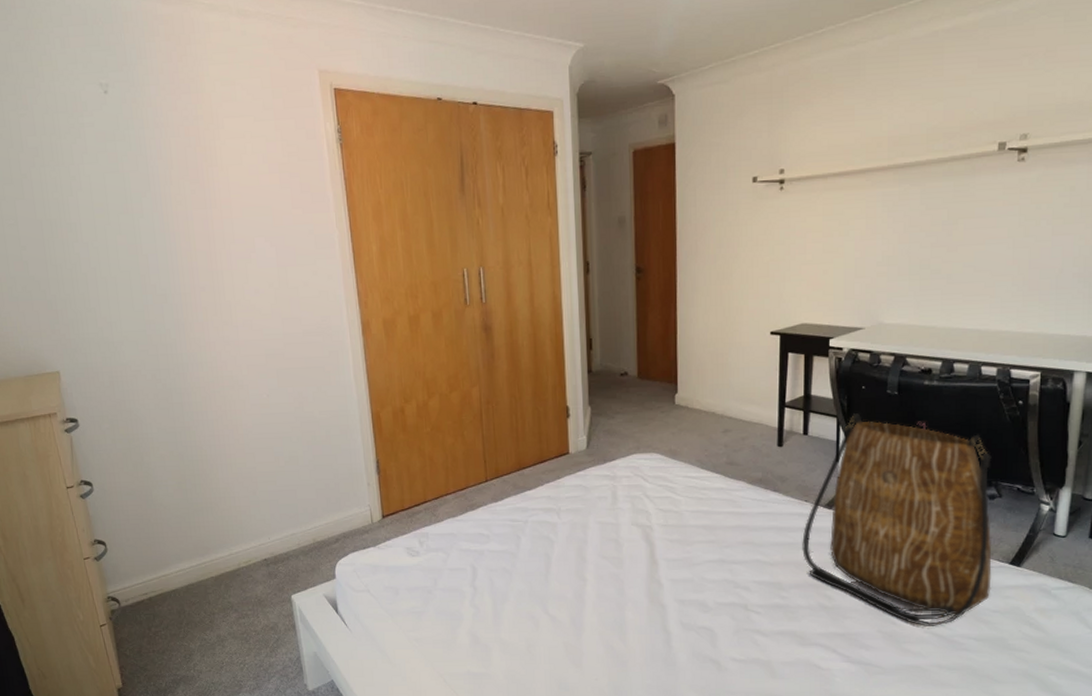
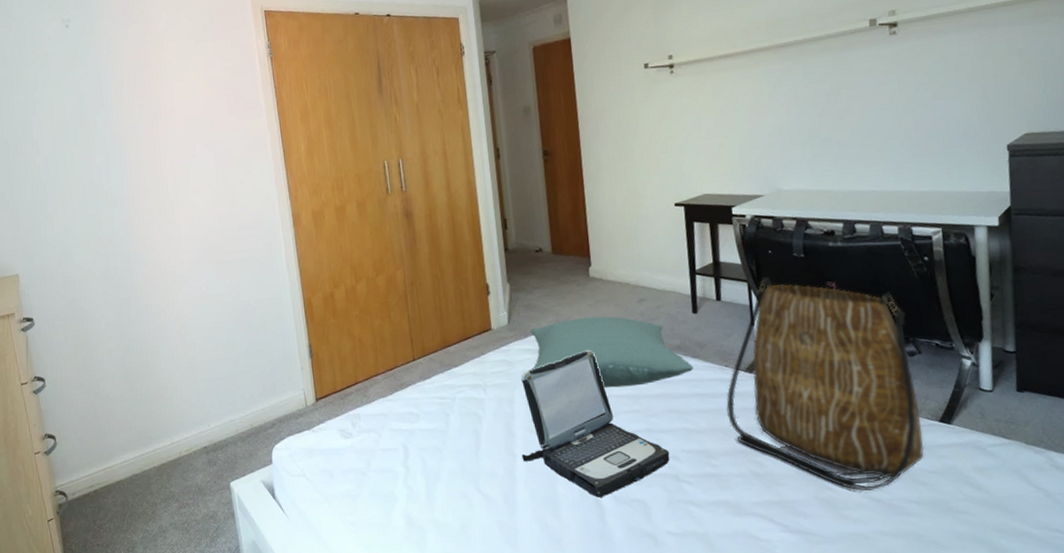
laptop: none [592,479,741,623] -> present [521,350,670,498]
pillow: none [606,445,772,518] -> present [530,316,693,388]

